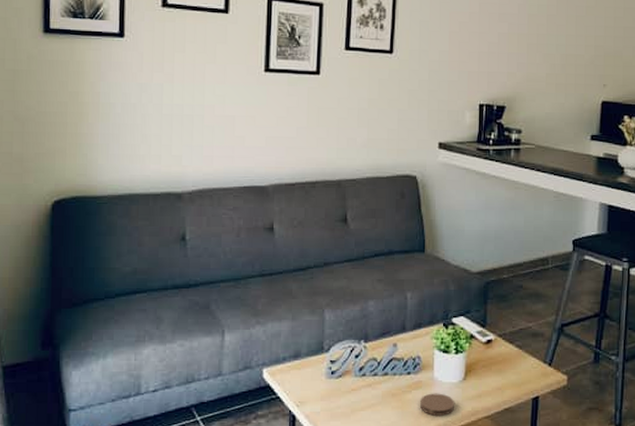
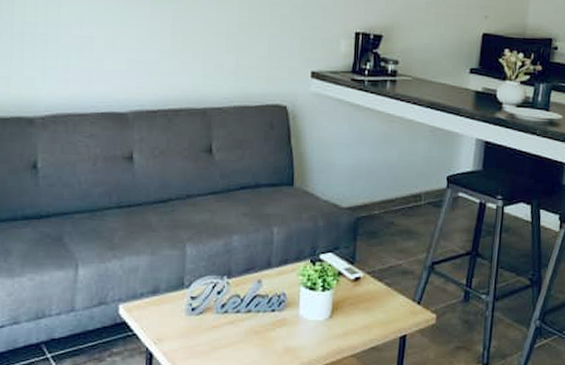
coaster: present [420,393,455,416] -> none [284,331,321,354]

